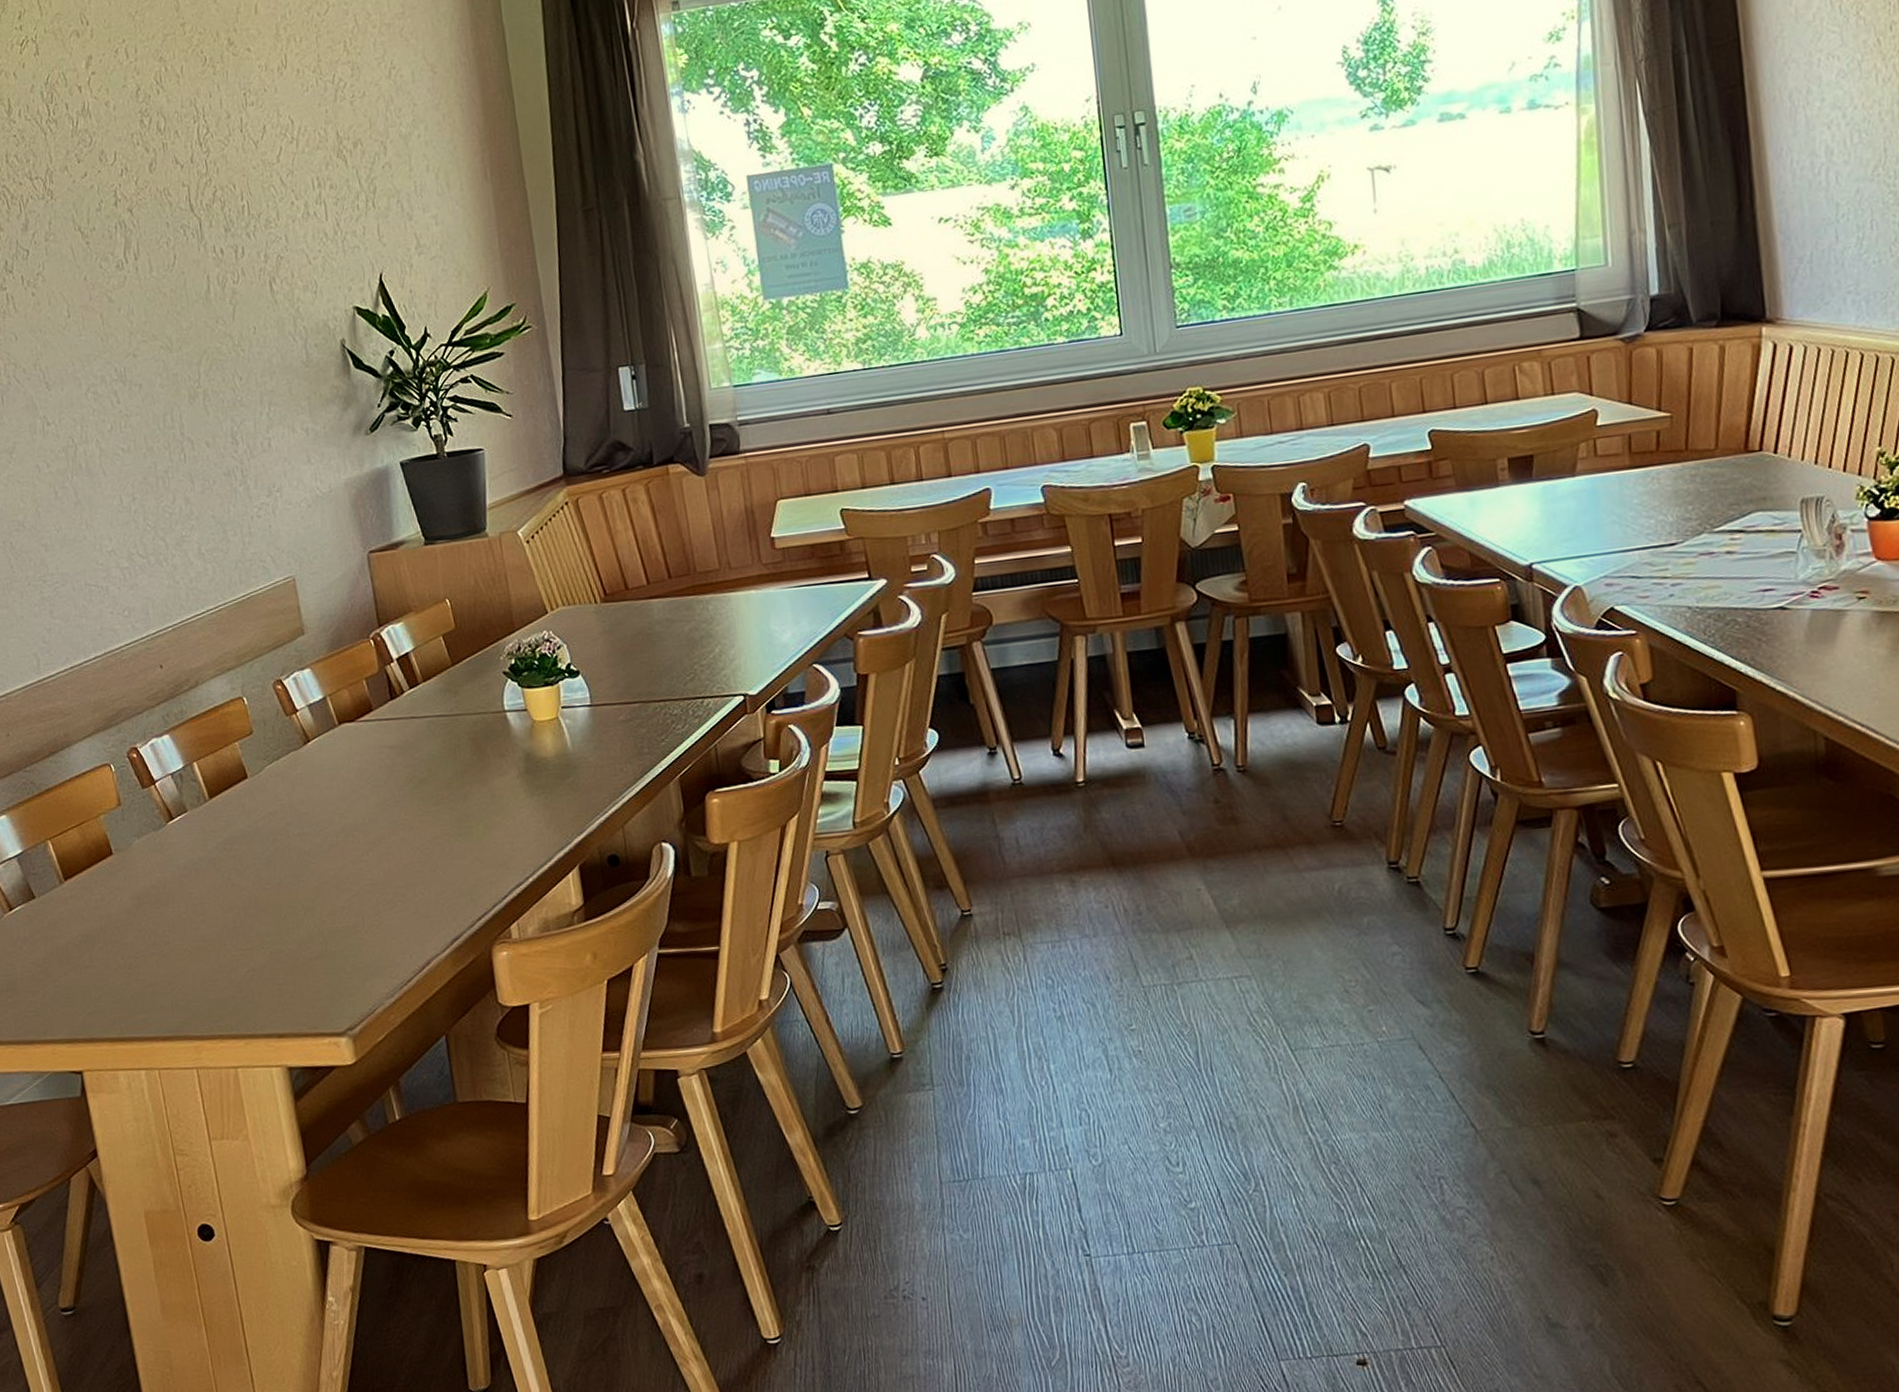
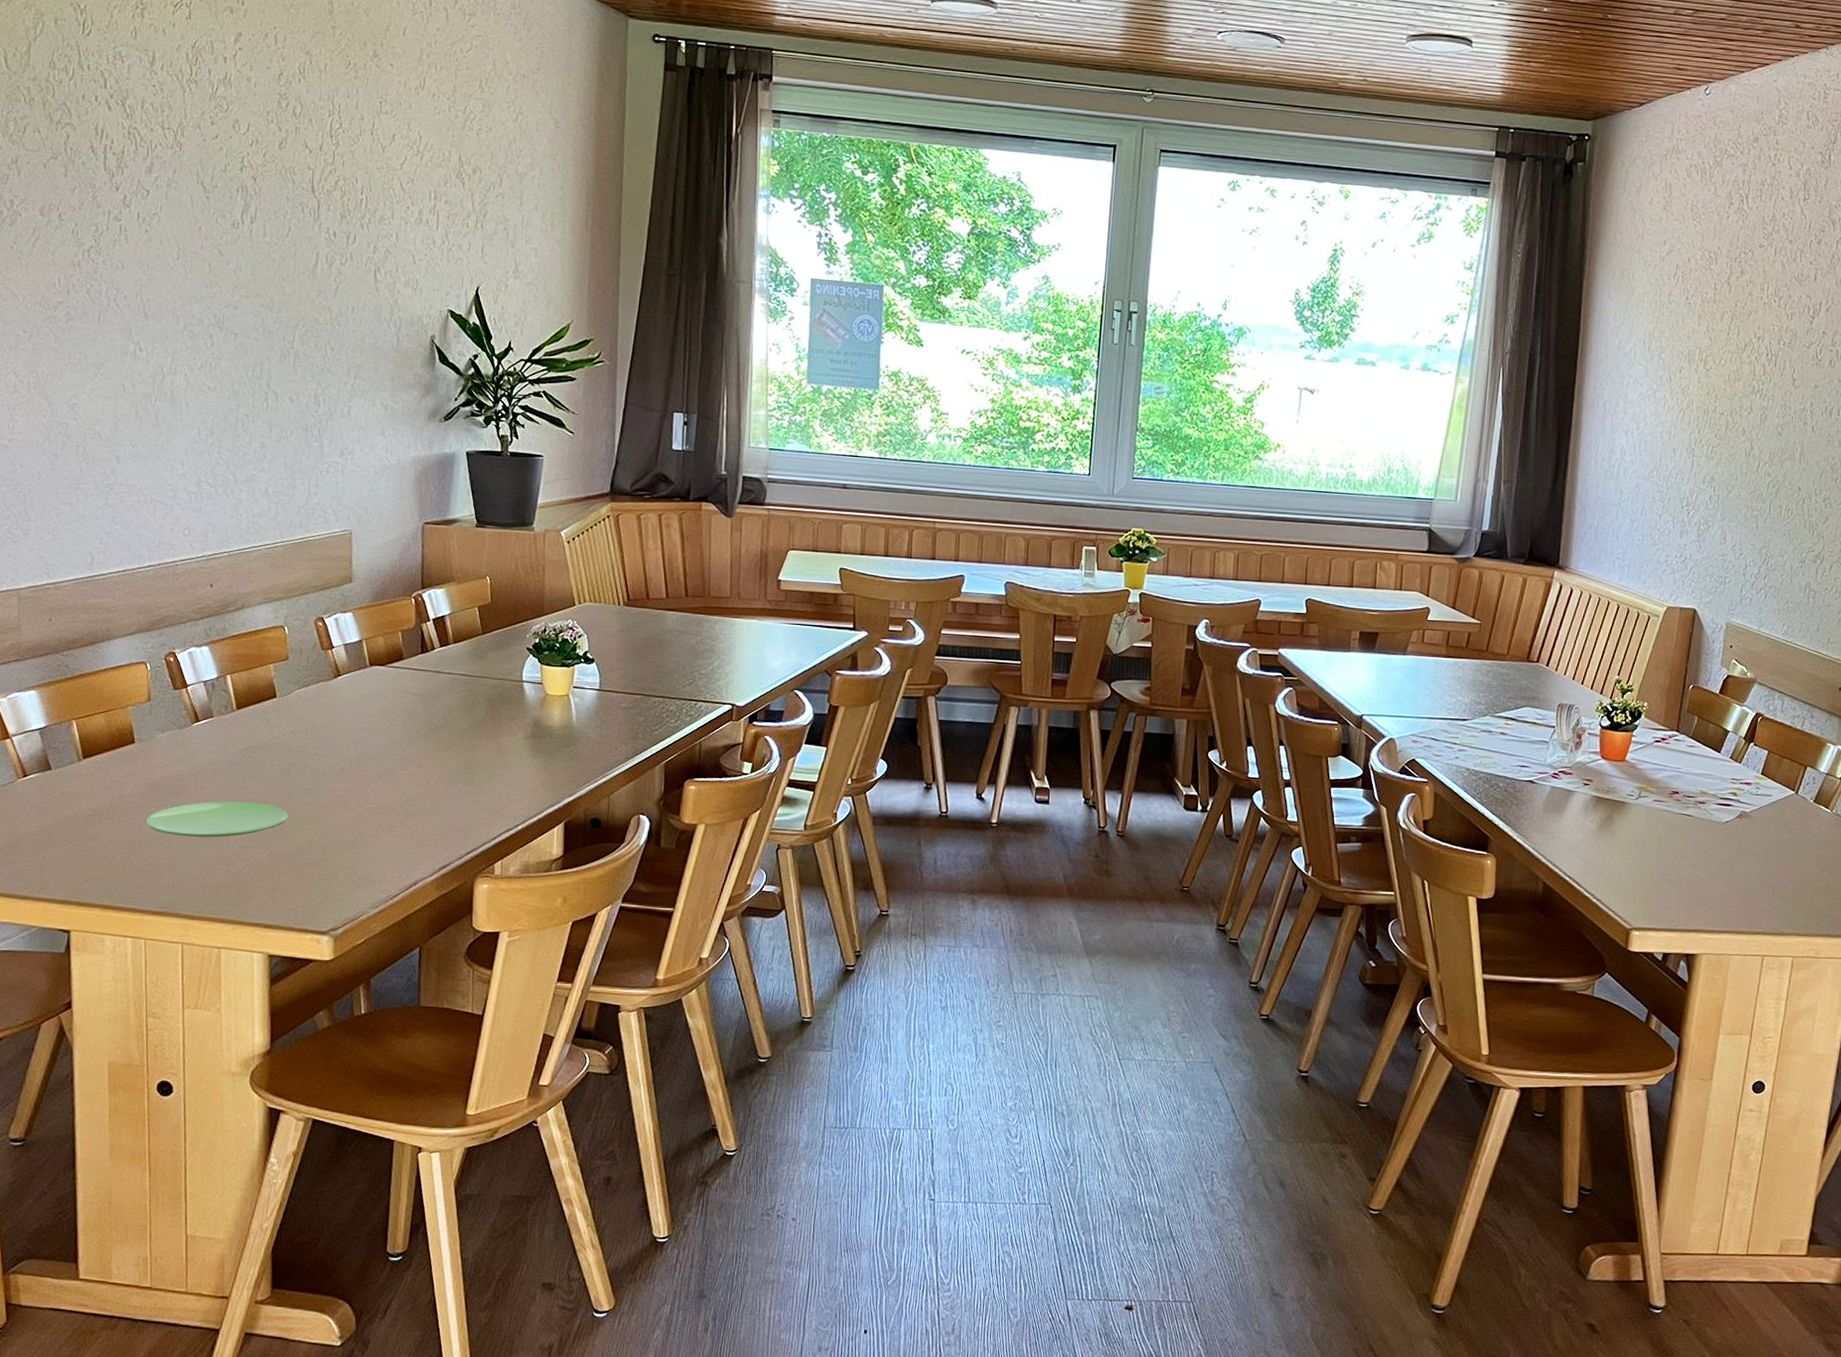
plate: none [137,898,283,950] -> present [145,801,289,838]

